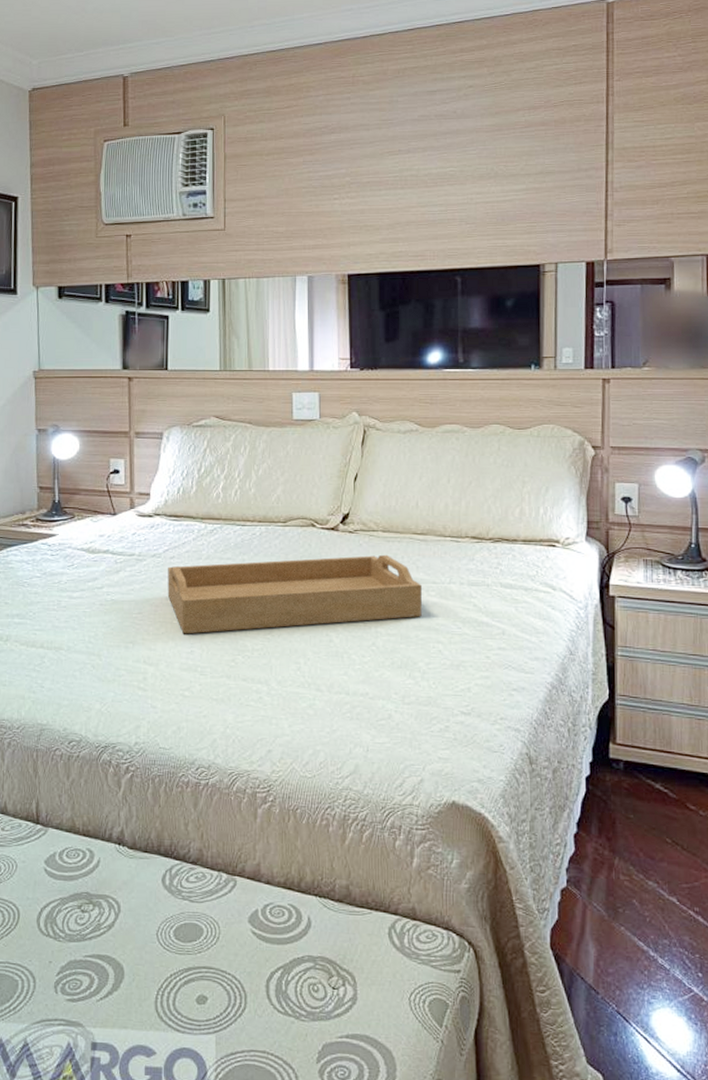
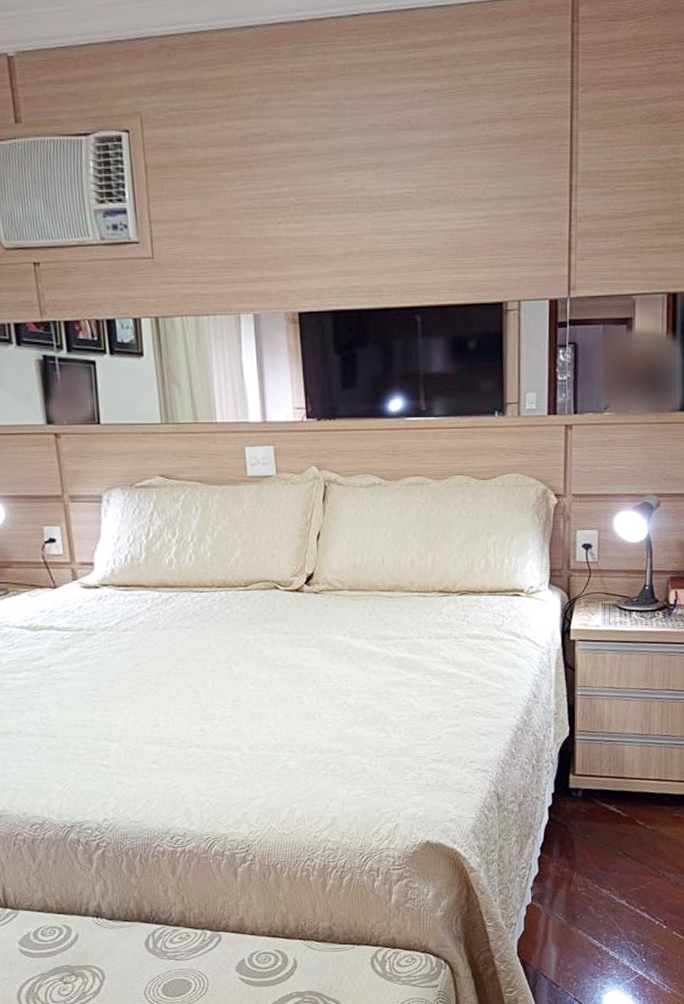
serving tray: present [167,554,422,634] -> none [122,613,392,708]

